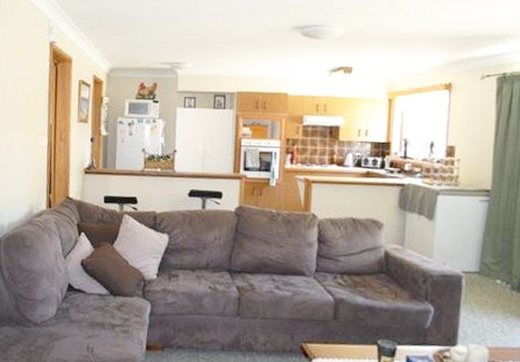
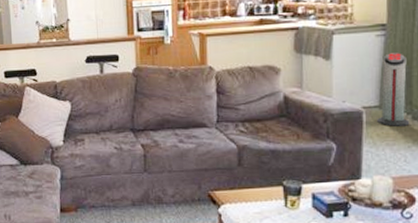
air purifier: none [476,219,509,296] -> present [377,53,410,126]

